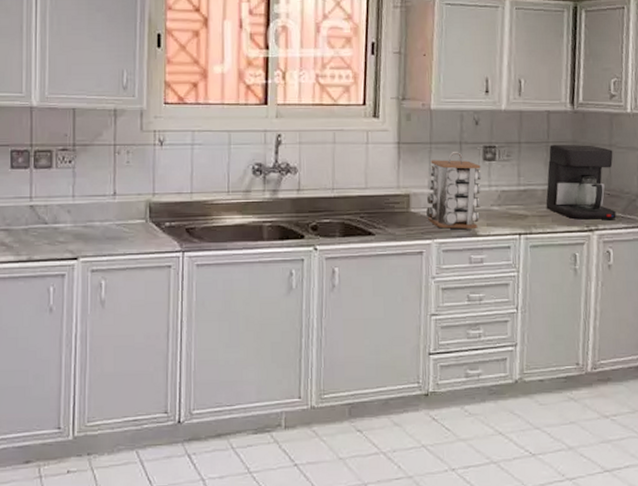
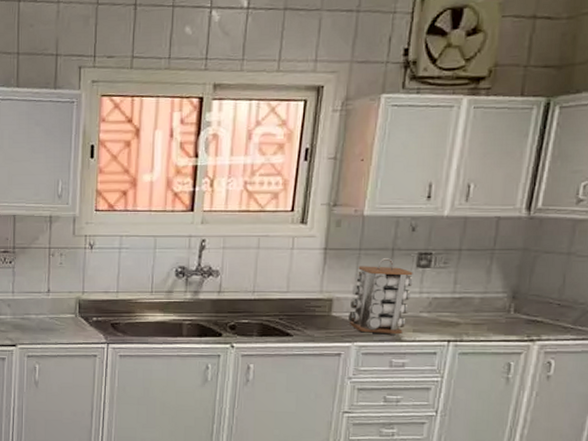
coffee maker: present [545,144,616,220] -> none [482,251,571,330]

